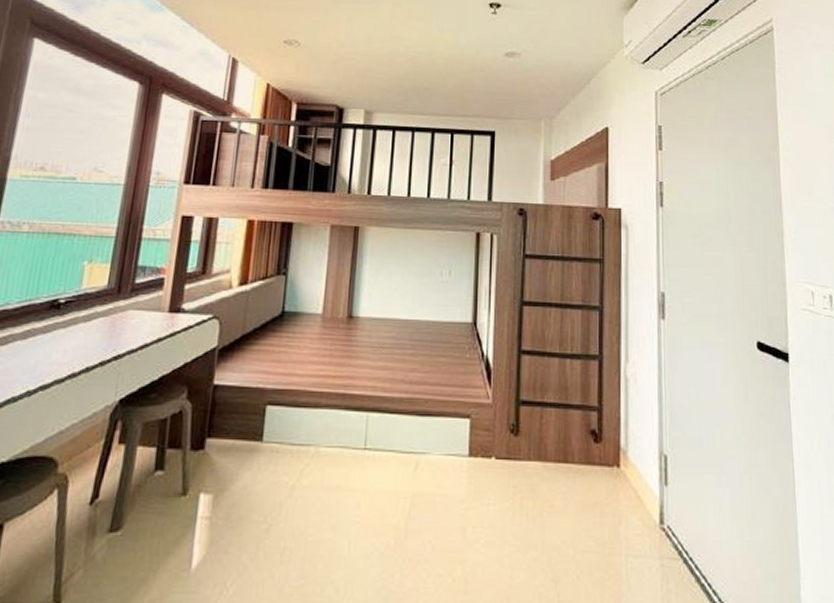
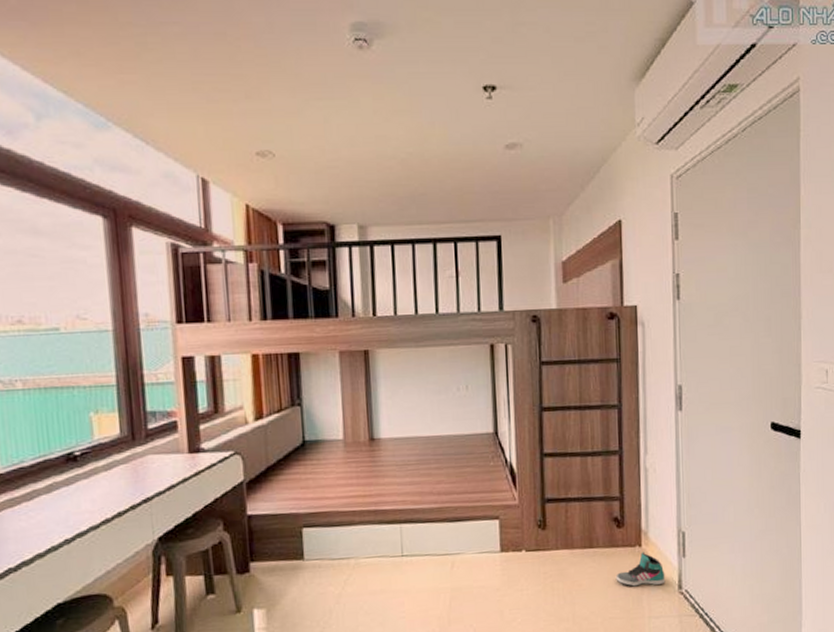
sneaker: none [591,474,646,517] -> present [615,552,666,587]

